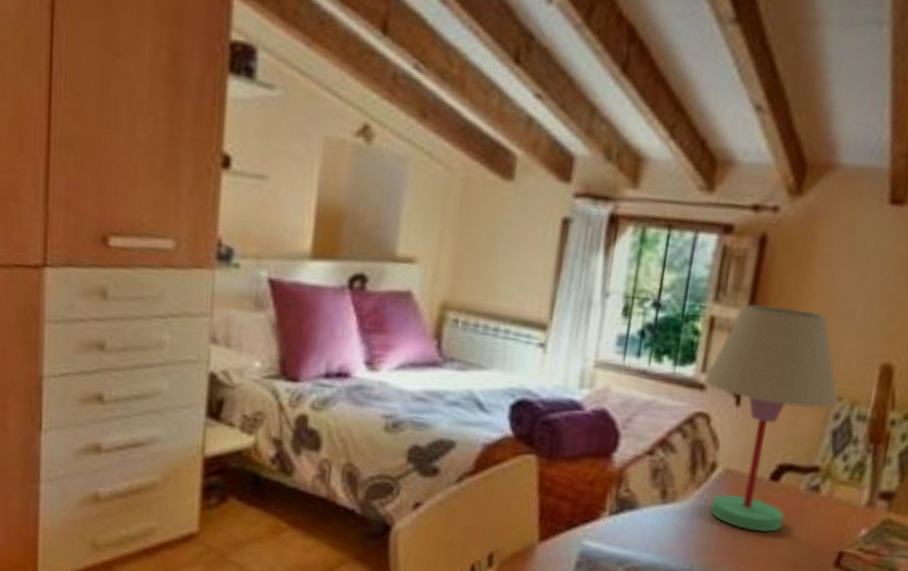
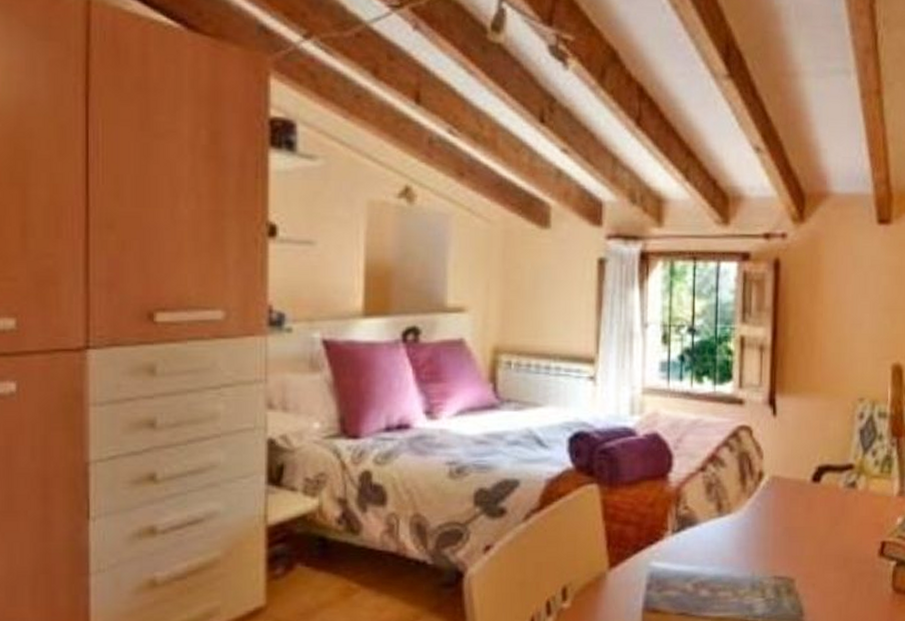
table lamp: present [704,303,838,532] -> none [743,321,861,533]

